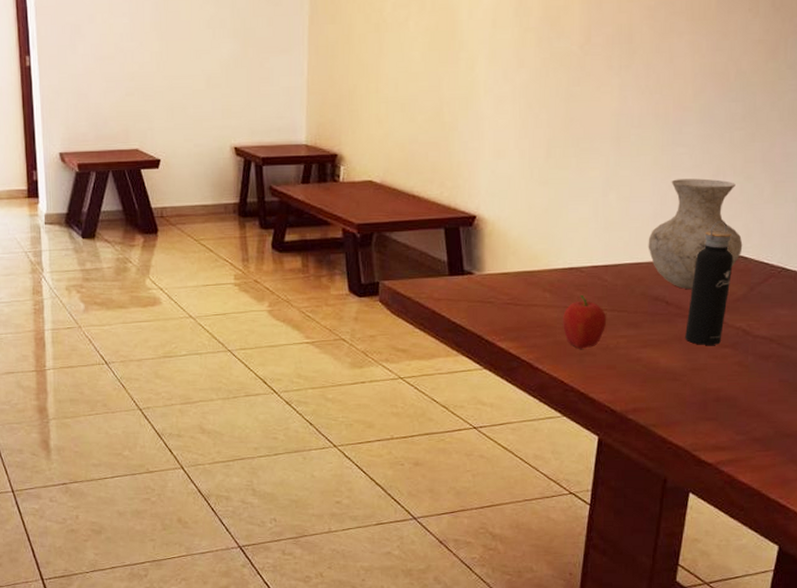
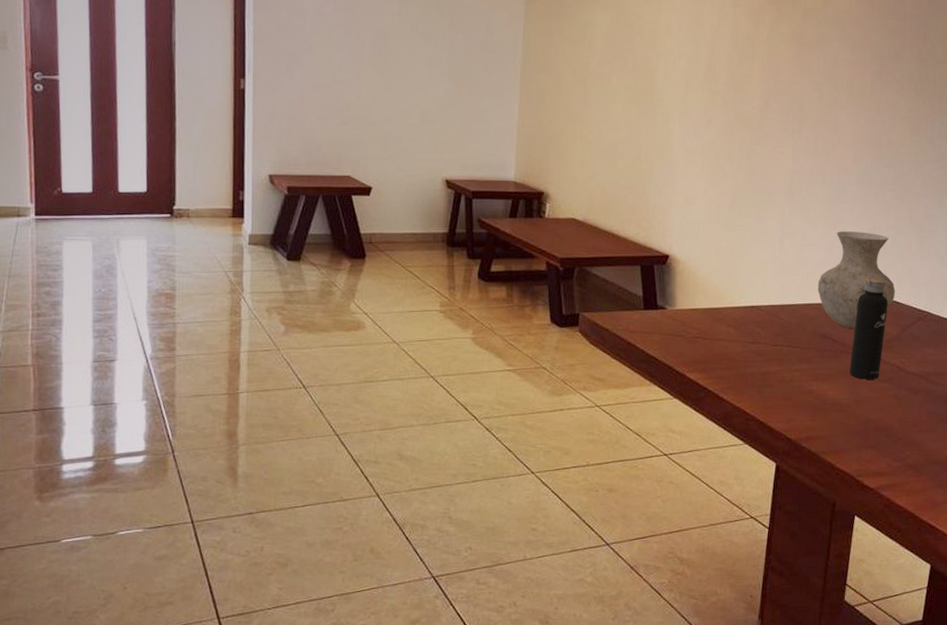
fruit: present [562,295,607,349] -> none [744,332,783,381]

